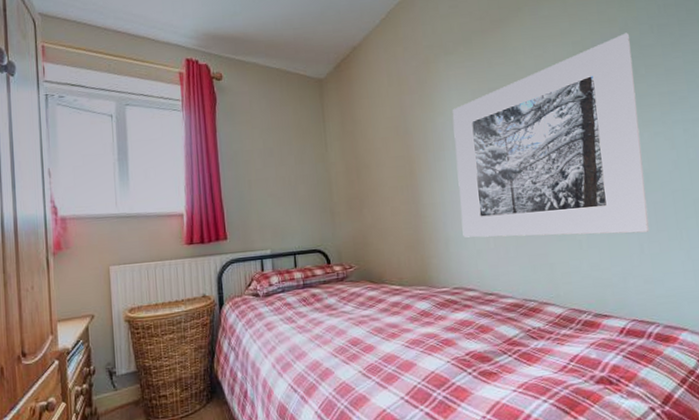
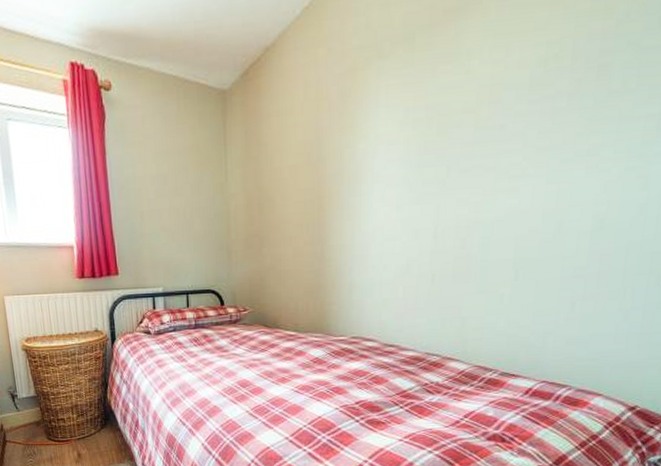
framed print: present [452,33,649,238] -> none [370,27,629,289]

